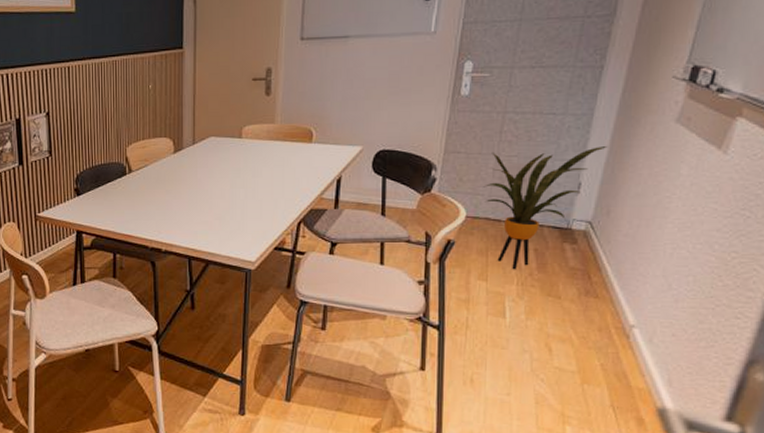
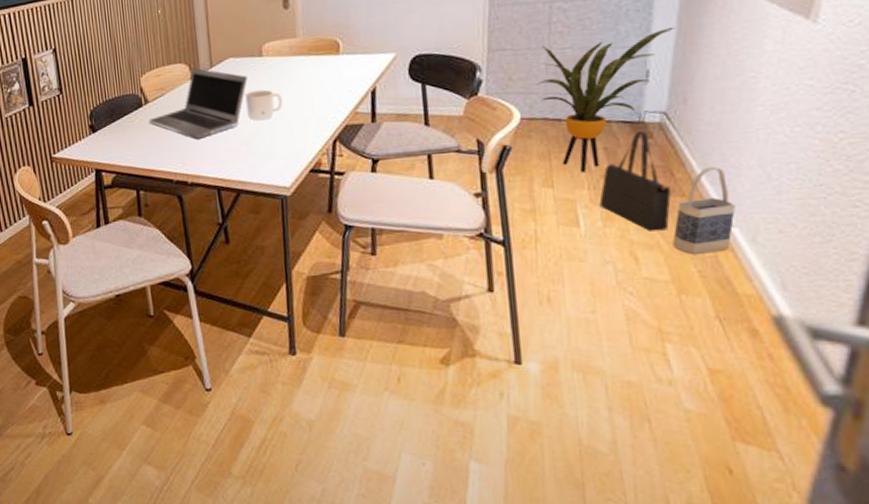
laptop: none [131,143,226,210] -> present [148,67,248,139]
mug: none [222,169,256,199] -> present [244,89,283,122]
tote bag: none [525,237,586,327] -> present [599,131,671,231]
bag: none [582,273,638,350] -> present [672,166,735,255]

